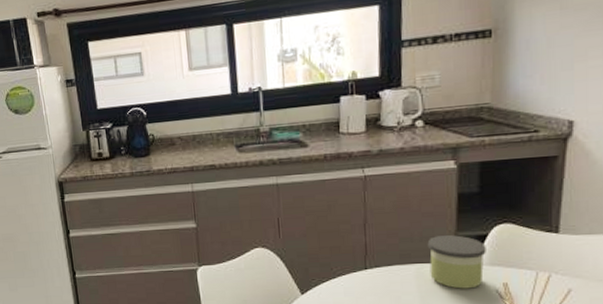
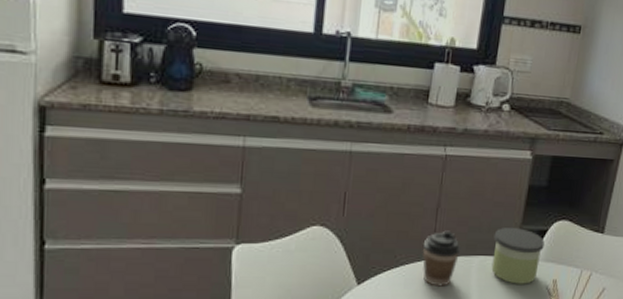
coffee cup: none [356,243,395,294] -> present [422,230,461,287]

